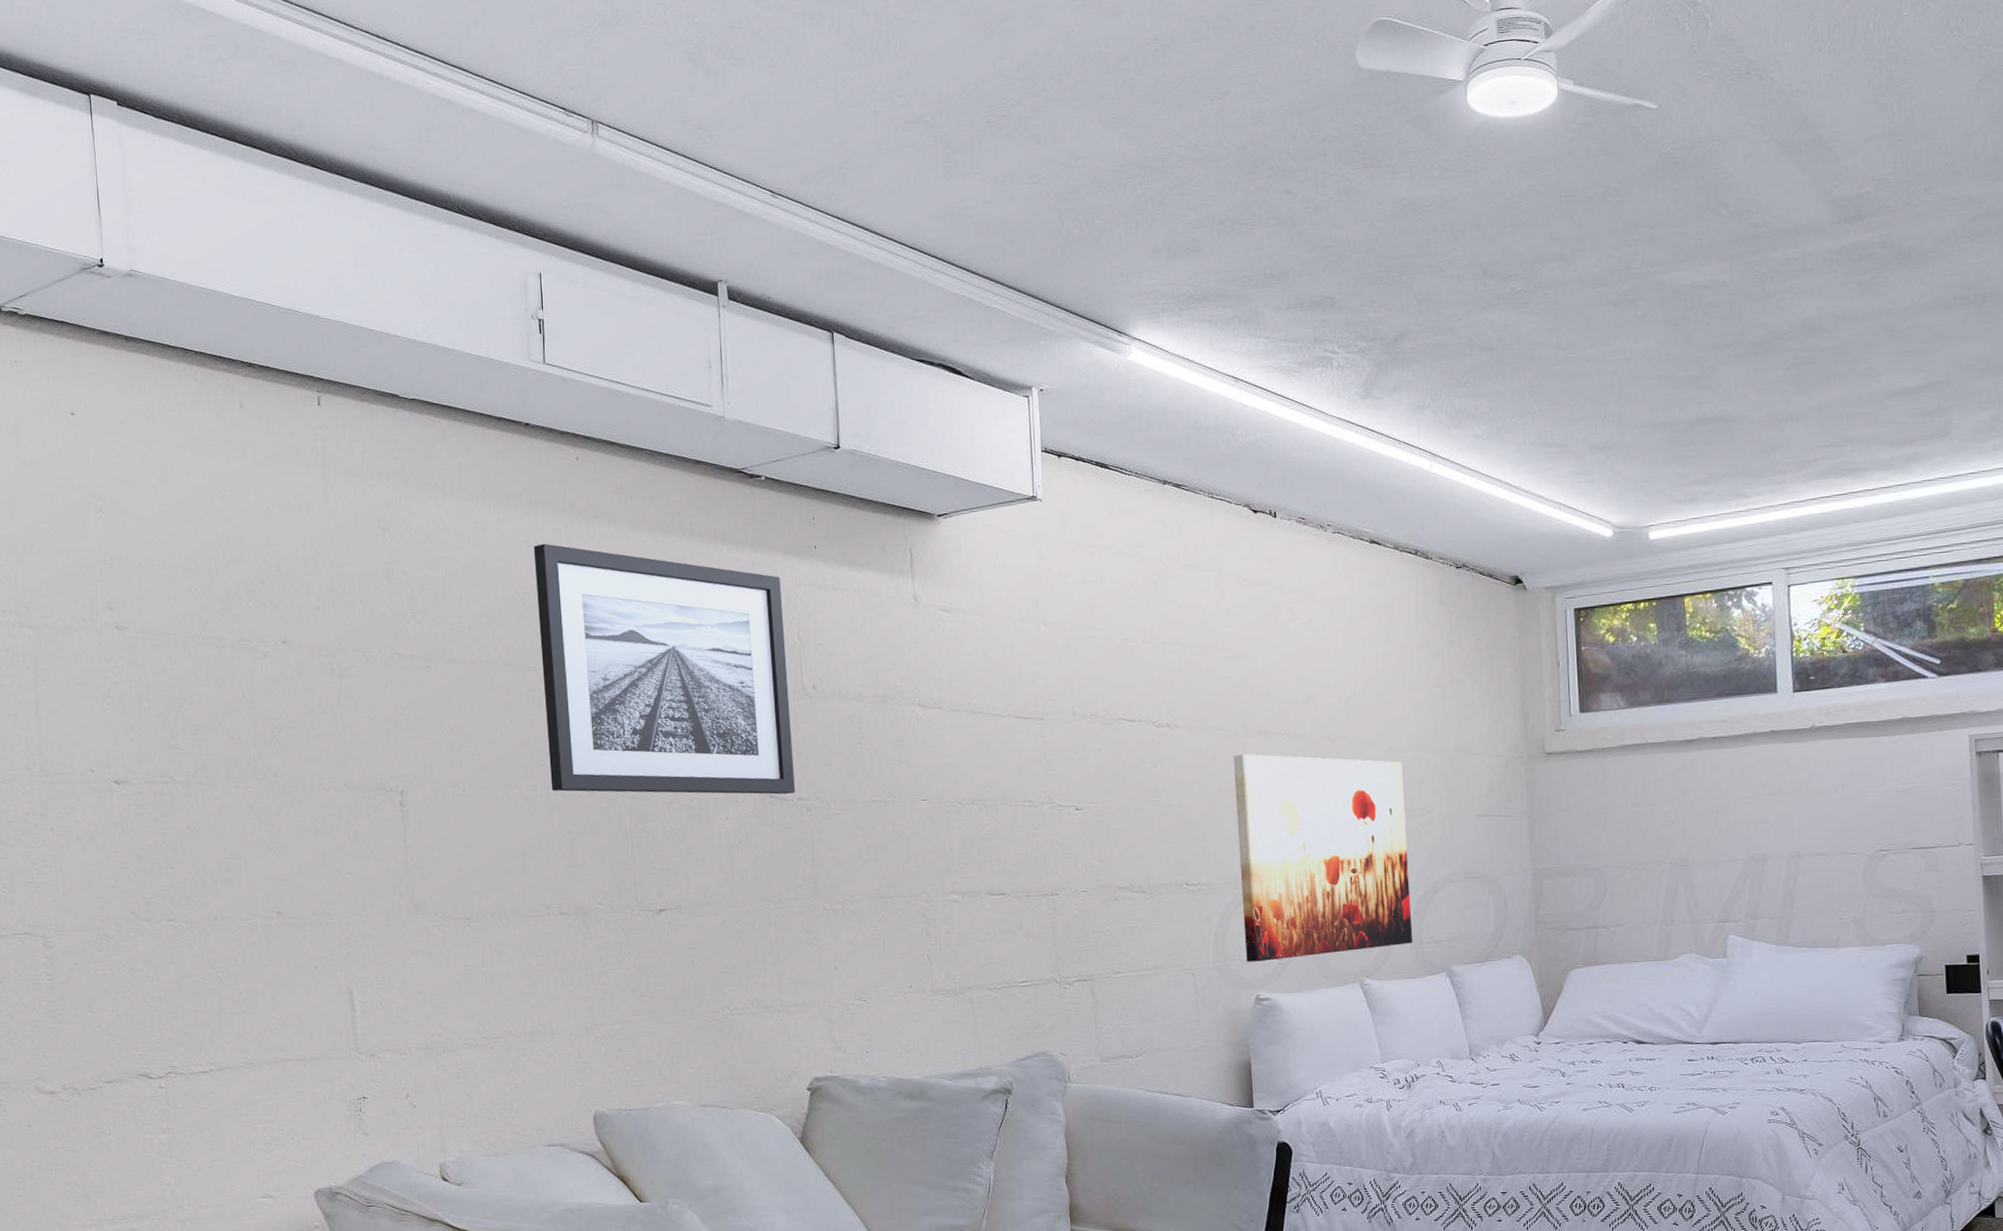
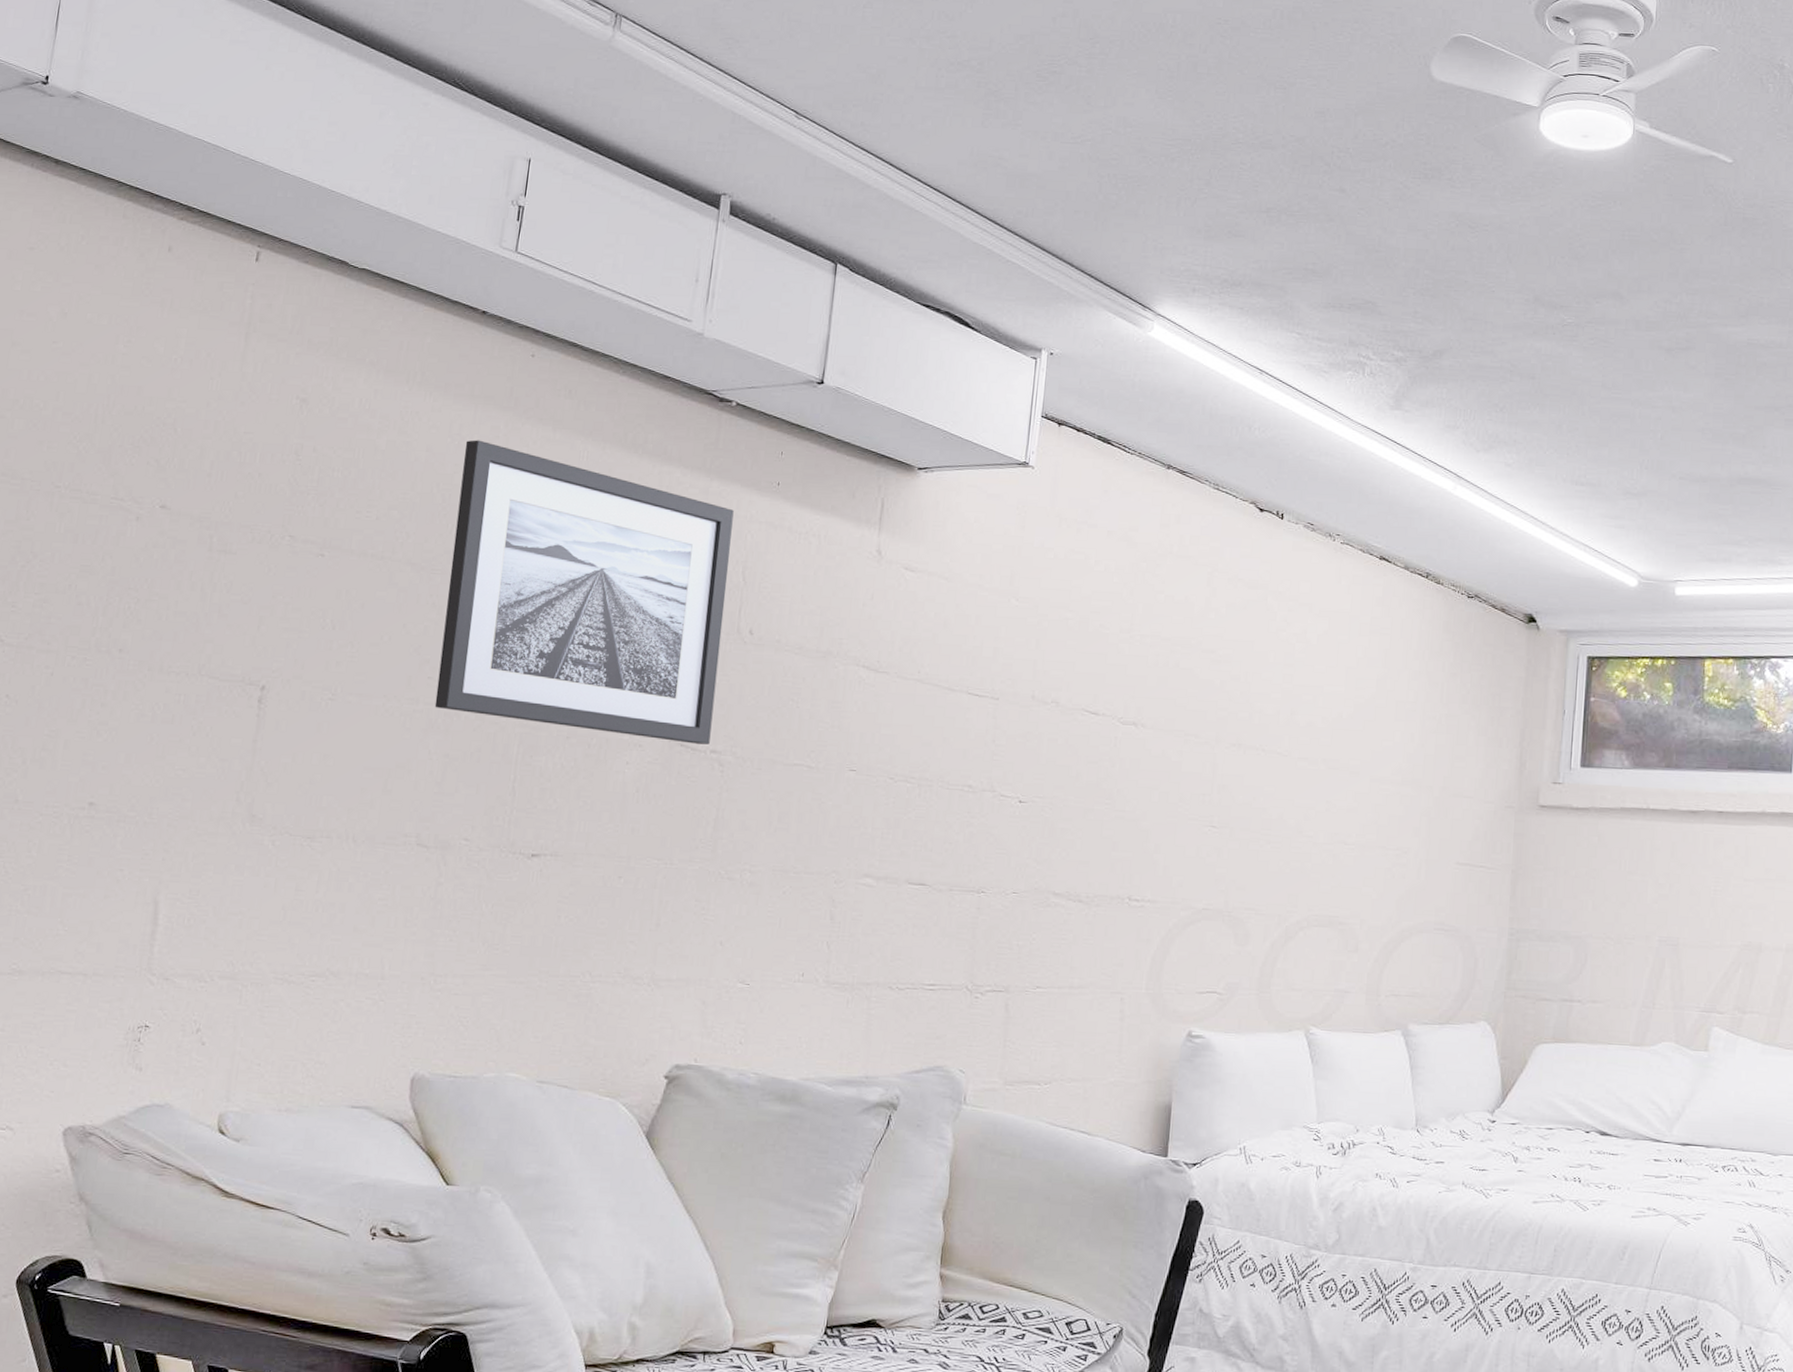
wall art: present [1233,754,1413,962] -> none [1182,765,1383,995]

